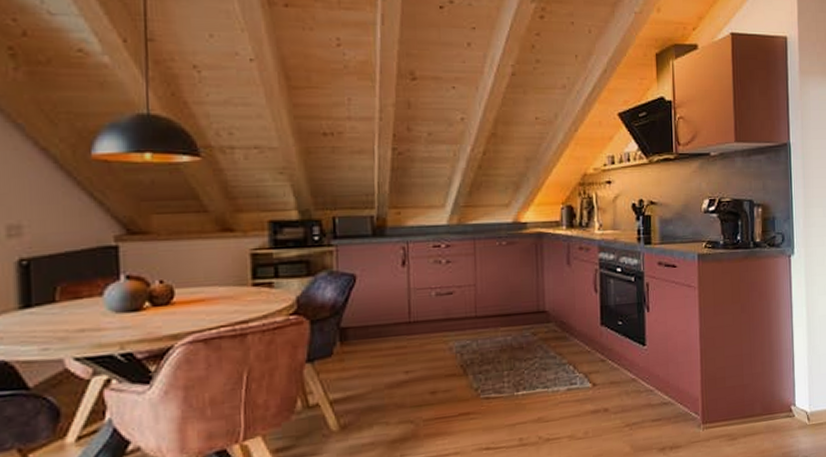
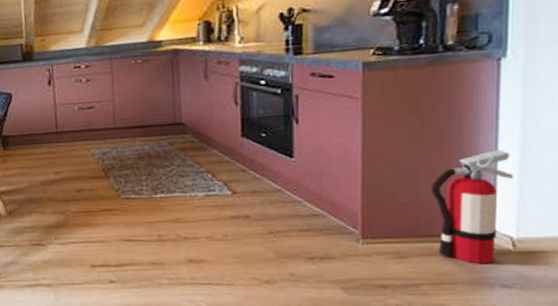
fire extinguisher: none [751,334,805,439] -> present [431,150,514,264]

